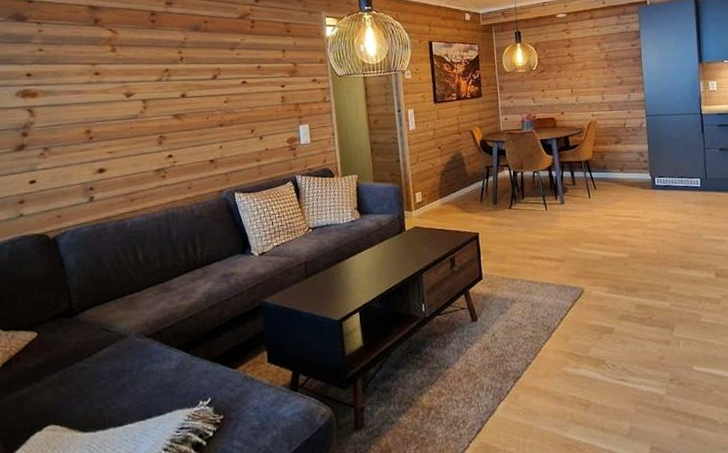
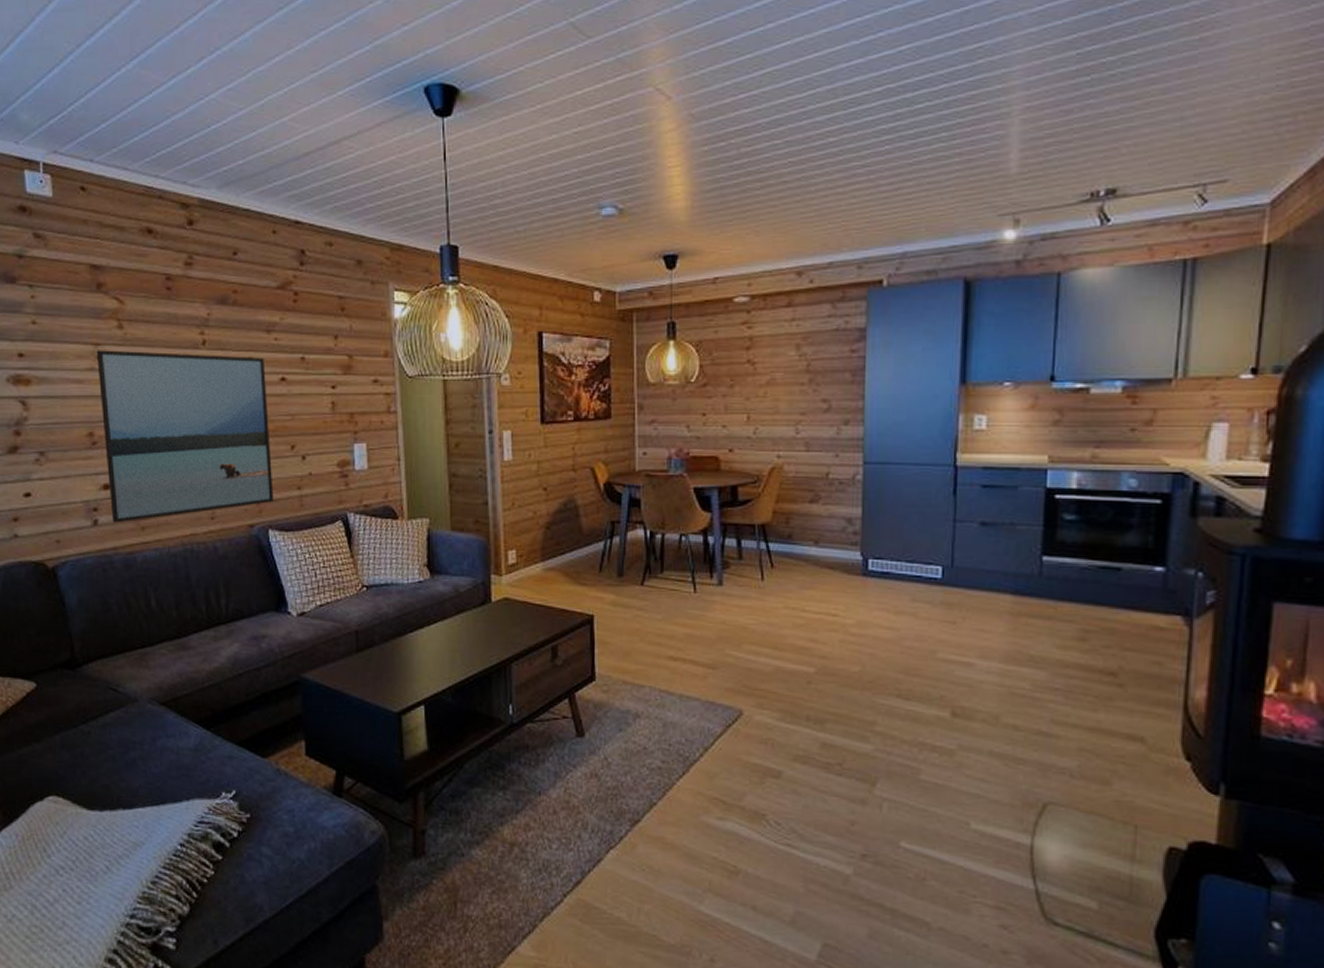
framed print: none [93,67,238,198] -> present [96,350,274,523]

